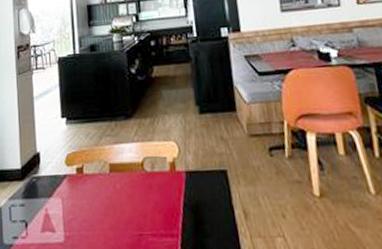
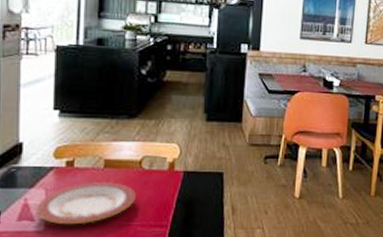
plate: none [56,187,143,236] -> present [37,181,136,225]

